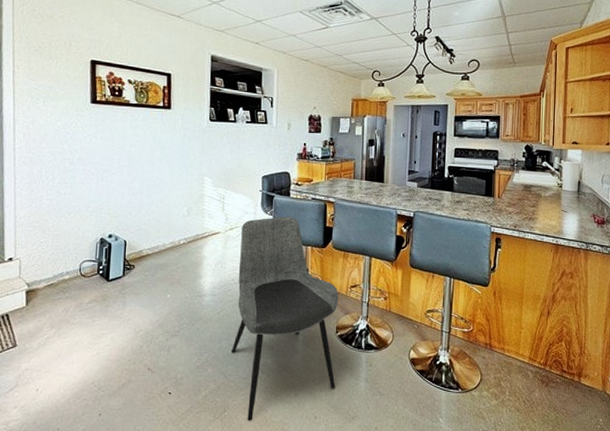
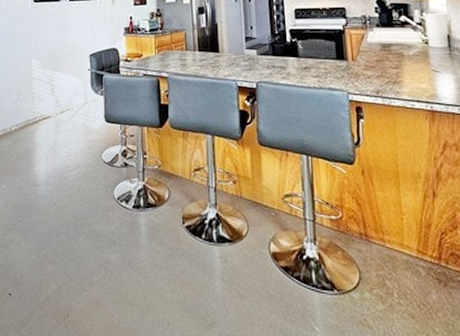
dining chair: present [231,216,339,421] -> none [71,95,188,327]

